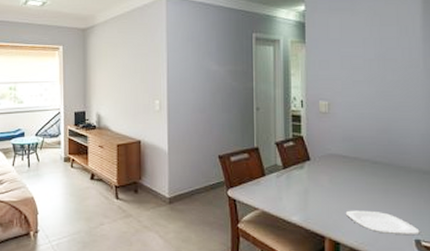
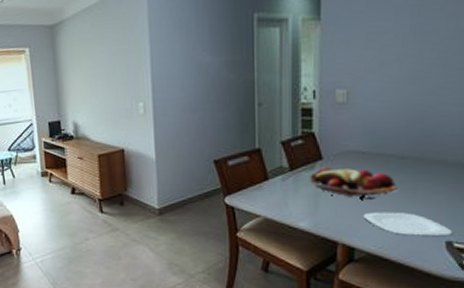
fruit basket: none [300,167,373,199] -> present [310,167,398,201]

